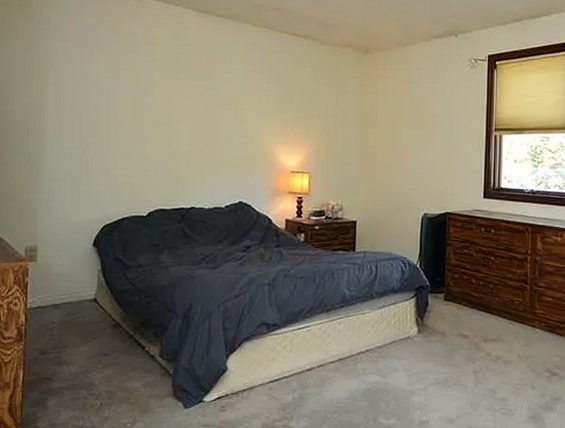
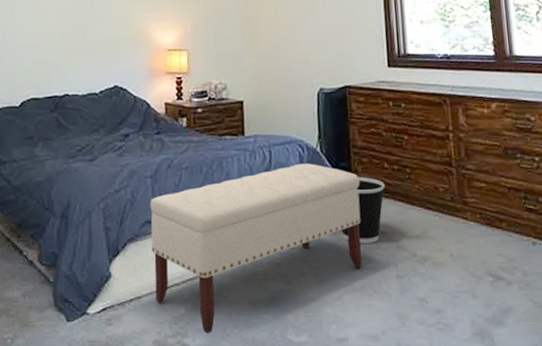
bench: none [265,277,450,418] -> present [150,163,362,333]
wastebasket: none [432,290,471,346] -> present [342,177,385,244]

